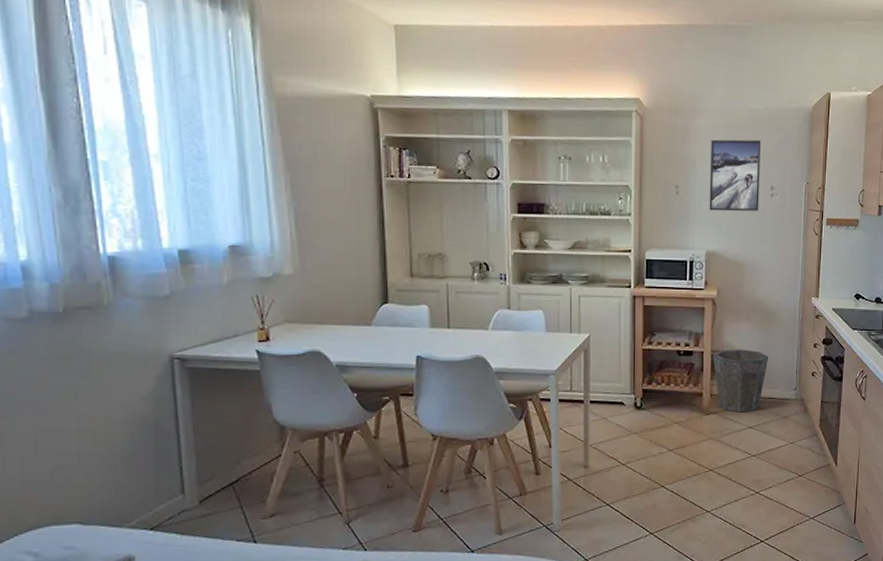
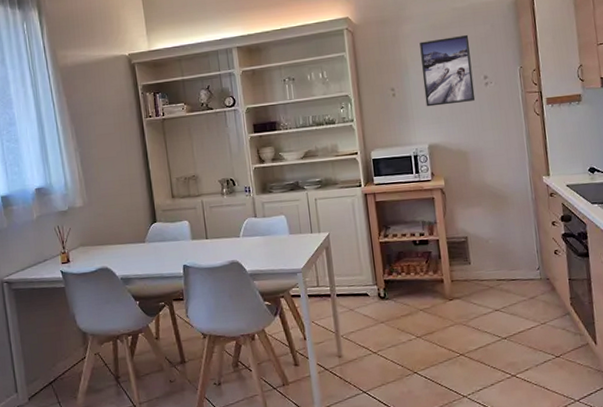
waste bin: present [712,349,769,413] -> none [448,233,506,296]

